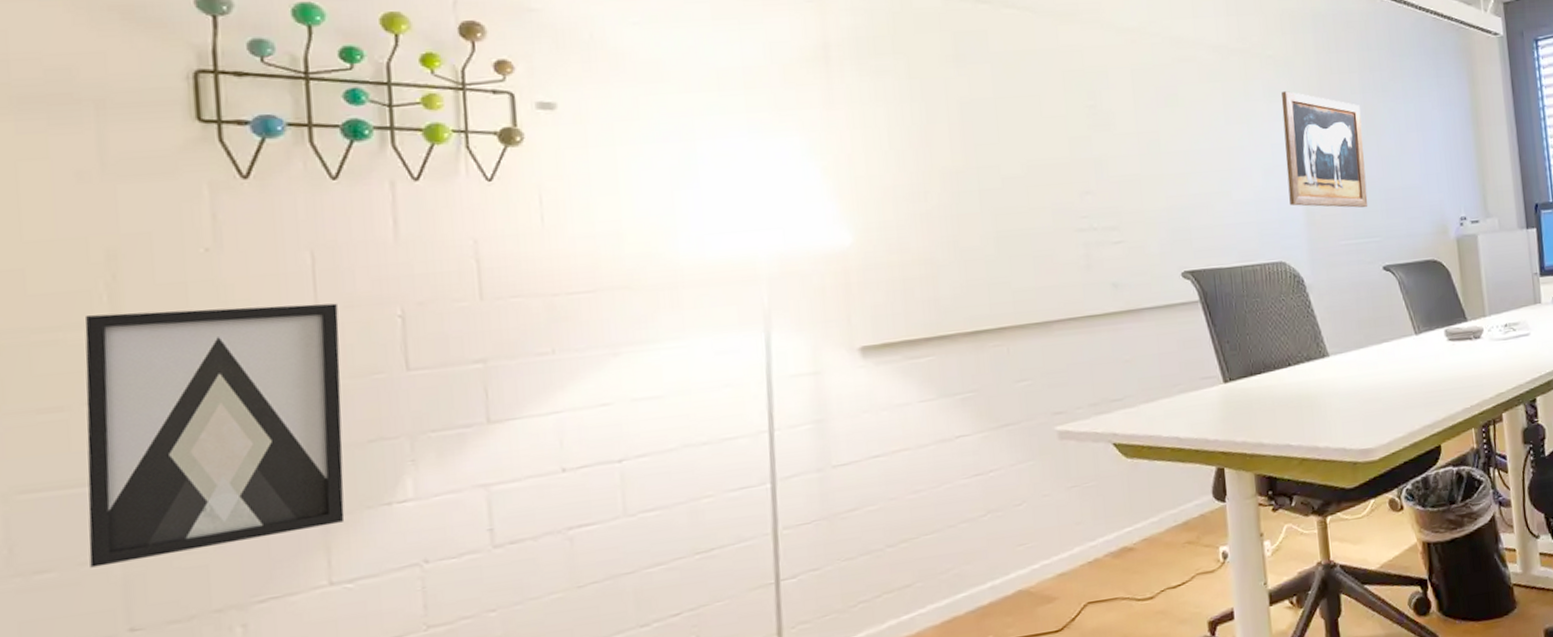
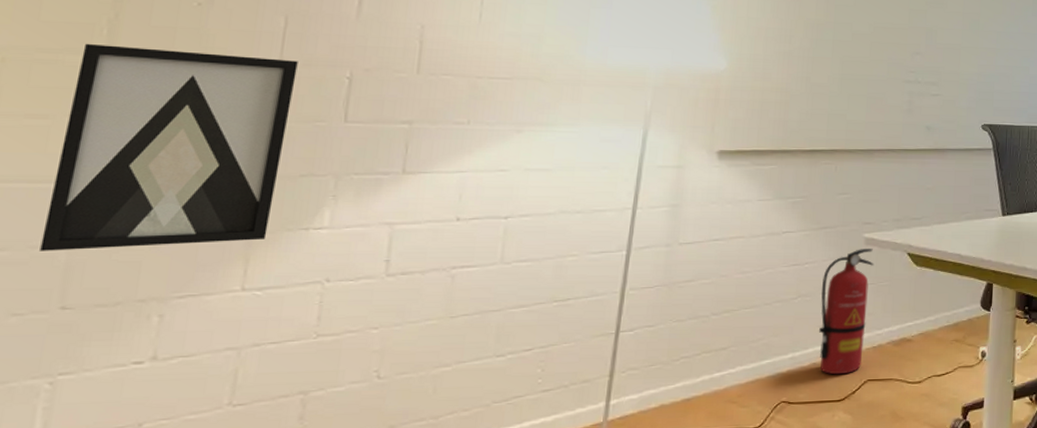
fire extinguisher: none [1013,443,1078,601] -> present [819,249,874,375]

